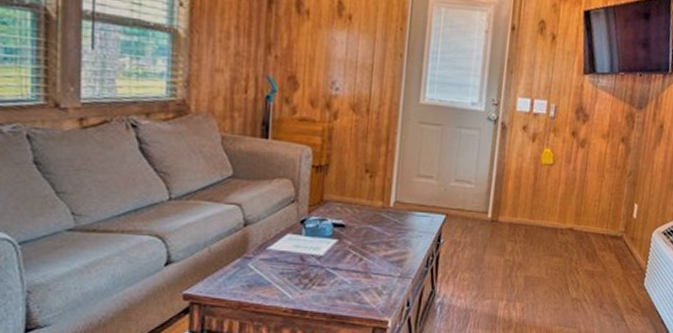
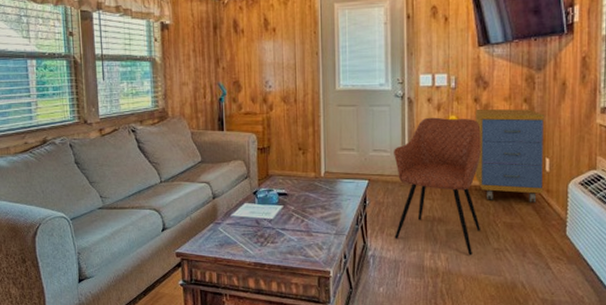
armchair: none [468,147,575,306] -> present [394,117,481,256]
storage cabinet: none [563,143,640,250] -> present [475,108,545,203]

